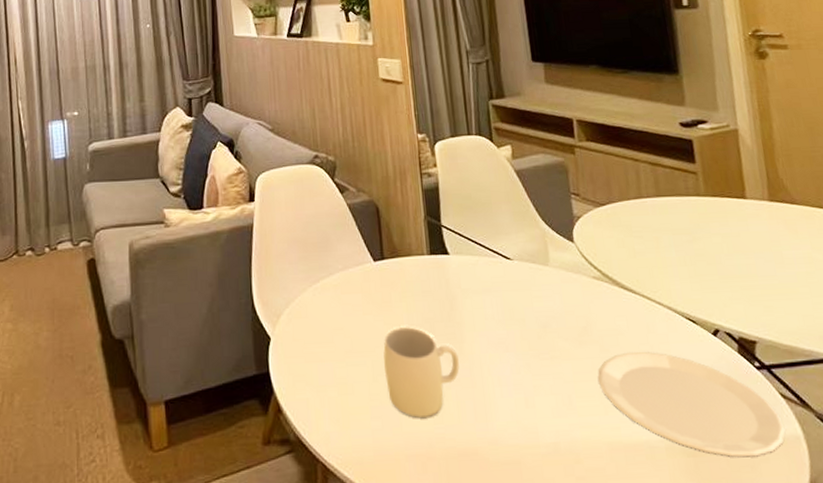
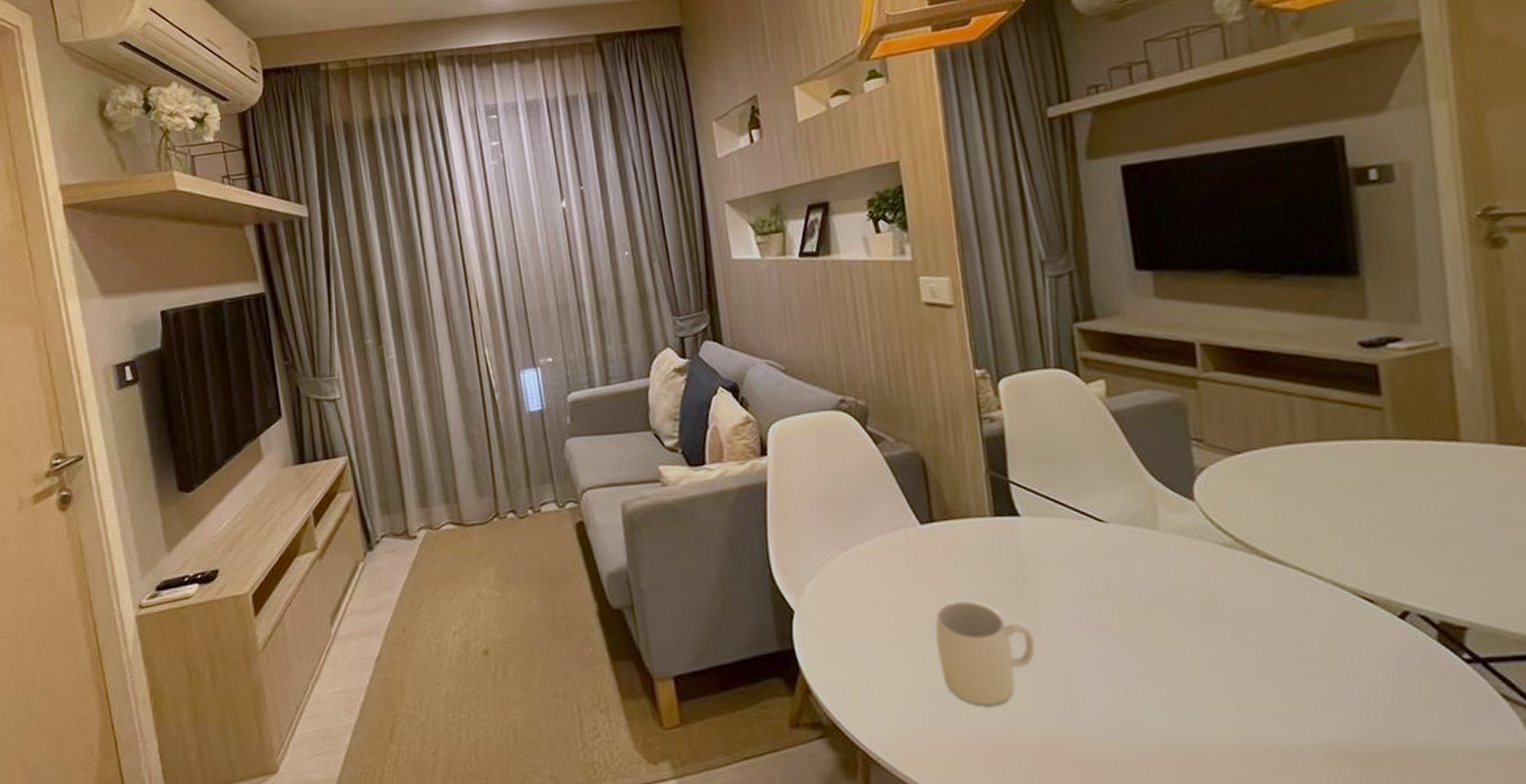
plate: present [598,351,786,458] -> none [1227,636,1507,771]

